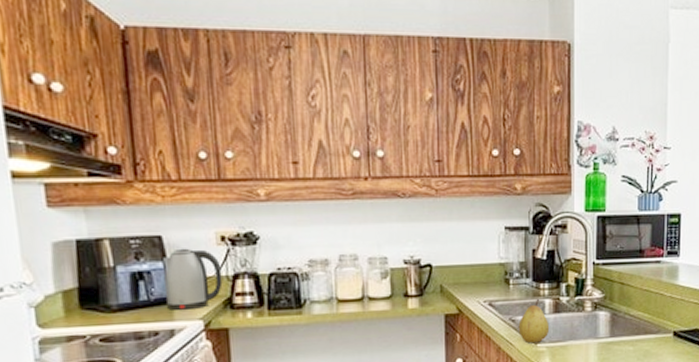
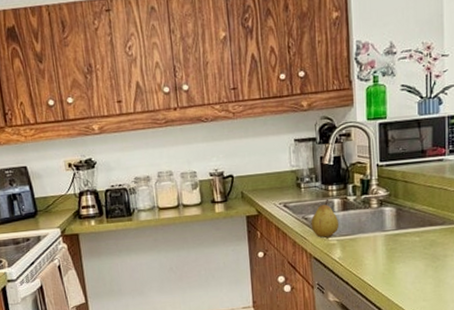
kettle: present [163,248,223,310] -> none [29,174,72,222]

